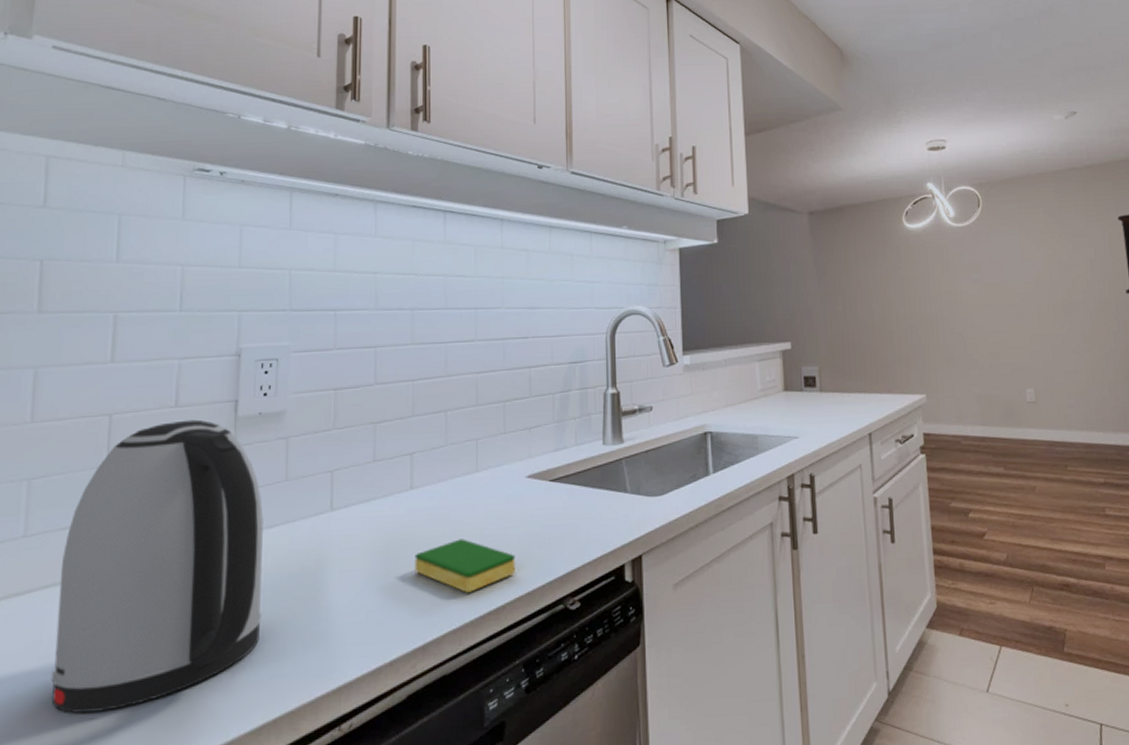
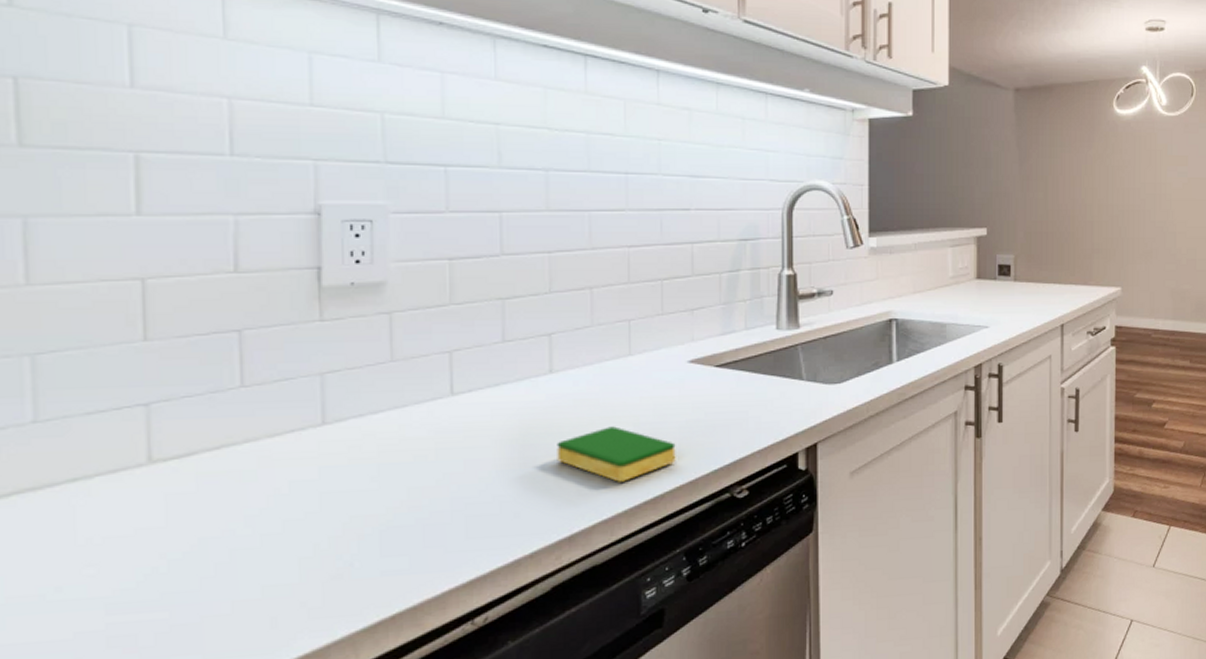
kettle: present [50,419,264,713] -> none [92,288,369,618]

